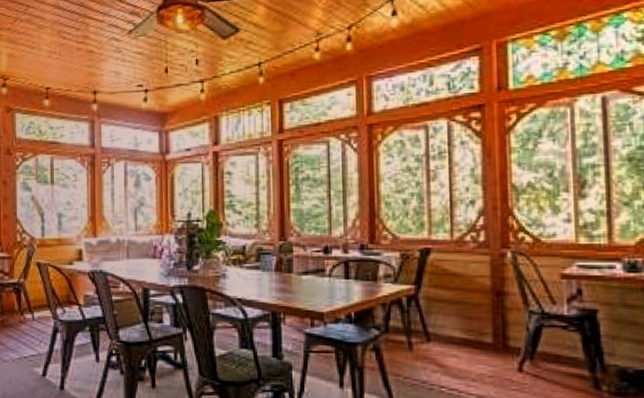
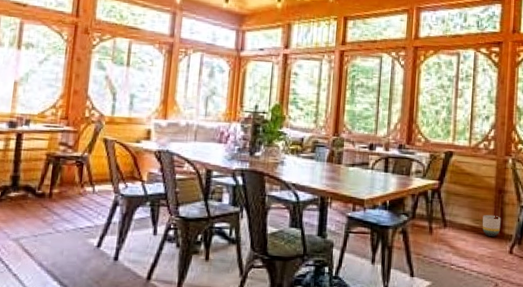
planter: none [477,323,504,351] -> present [482,214,501,237]

